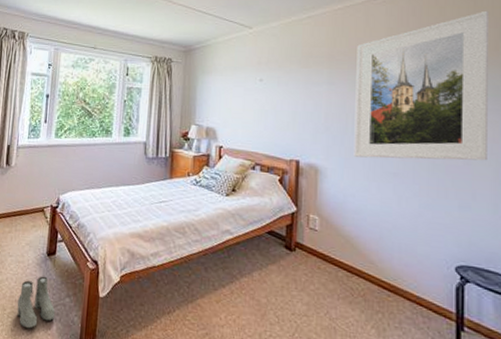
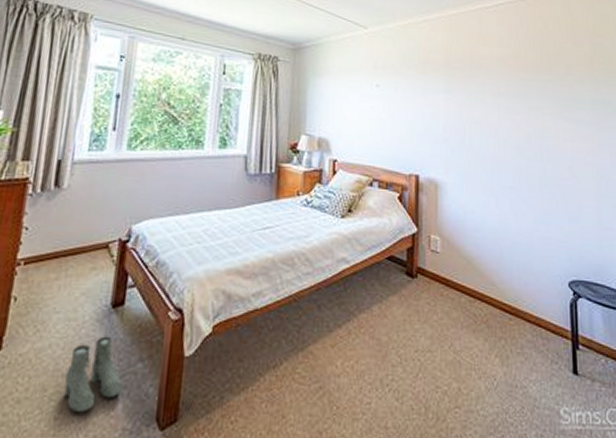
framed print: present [353,10,488,161] -> none [472,26,590,173]

